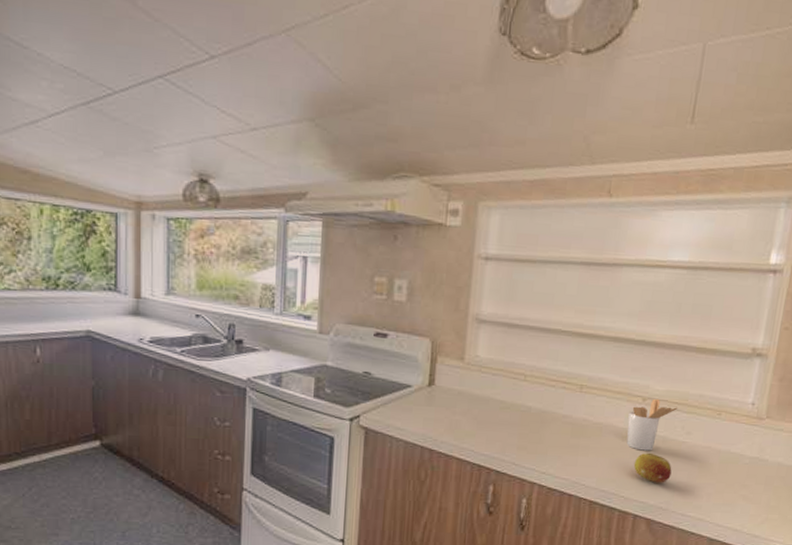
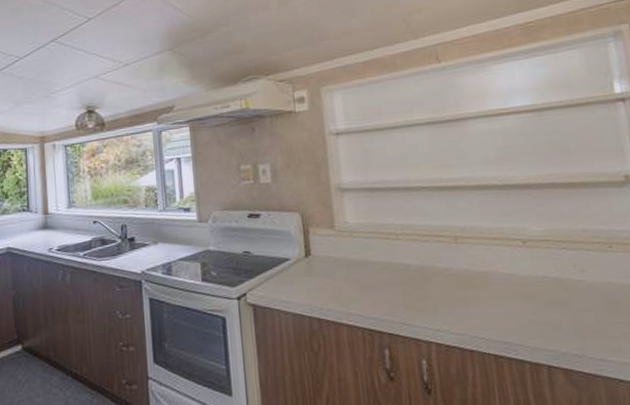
utensil holder: present [626,398,677,451] -> none [512,239,562,295]
fruit: present [633,452,672,483] -> none [531,296,577,328]

